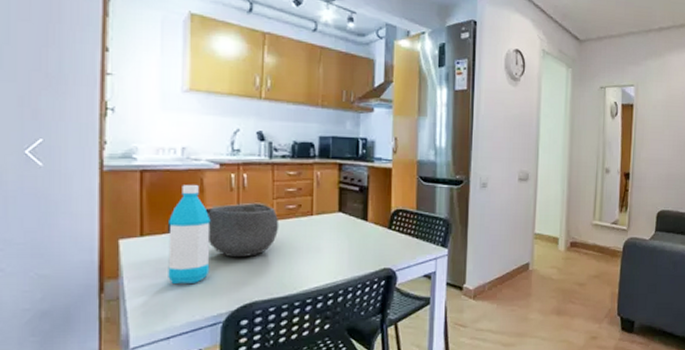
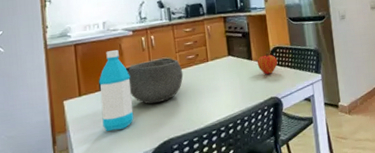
fruit: none [373,214,399,241] -> present [257,52,278,75]

